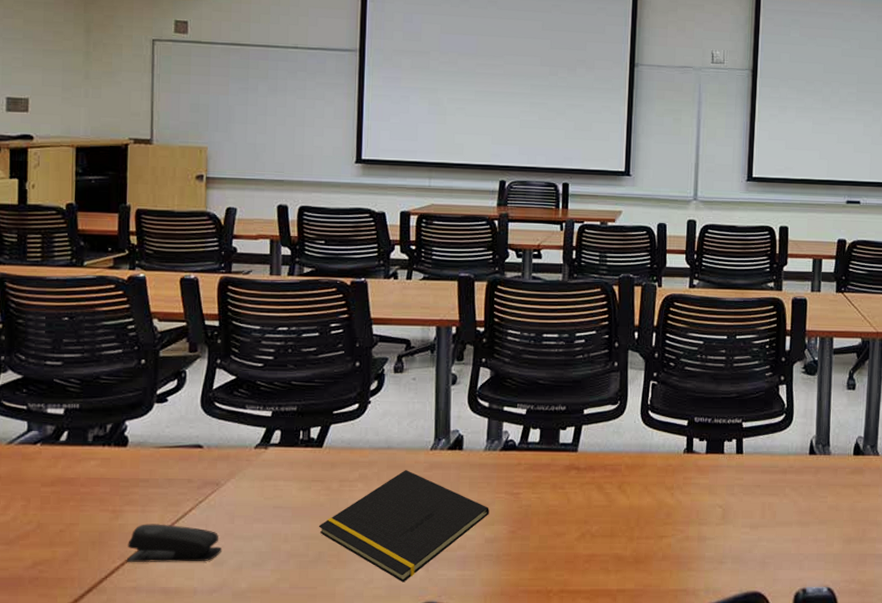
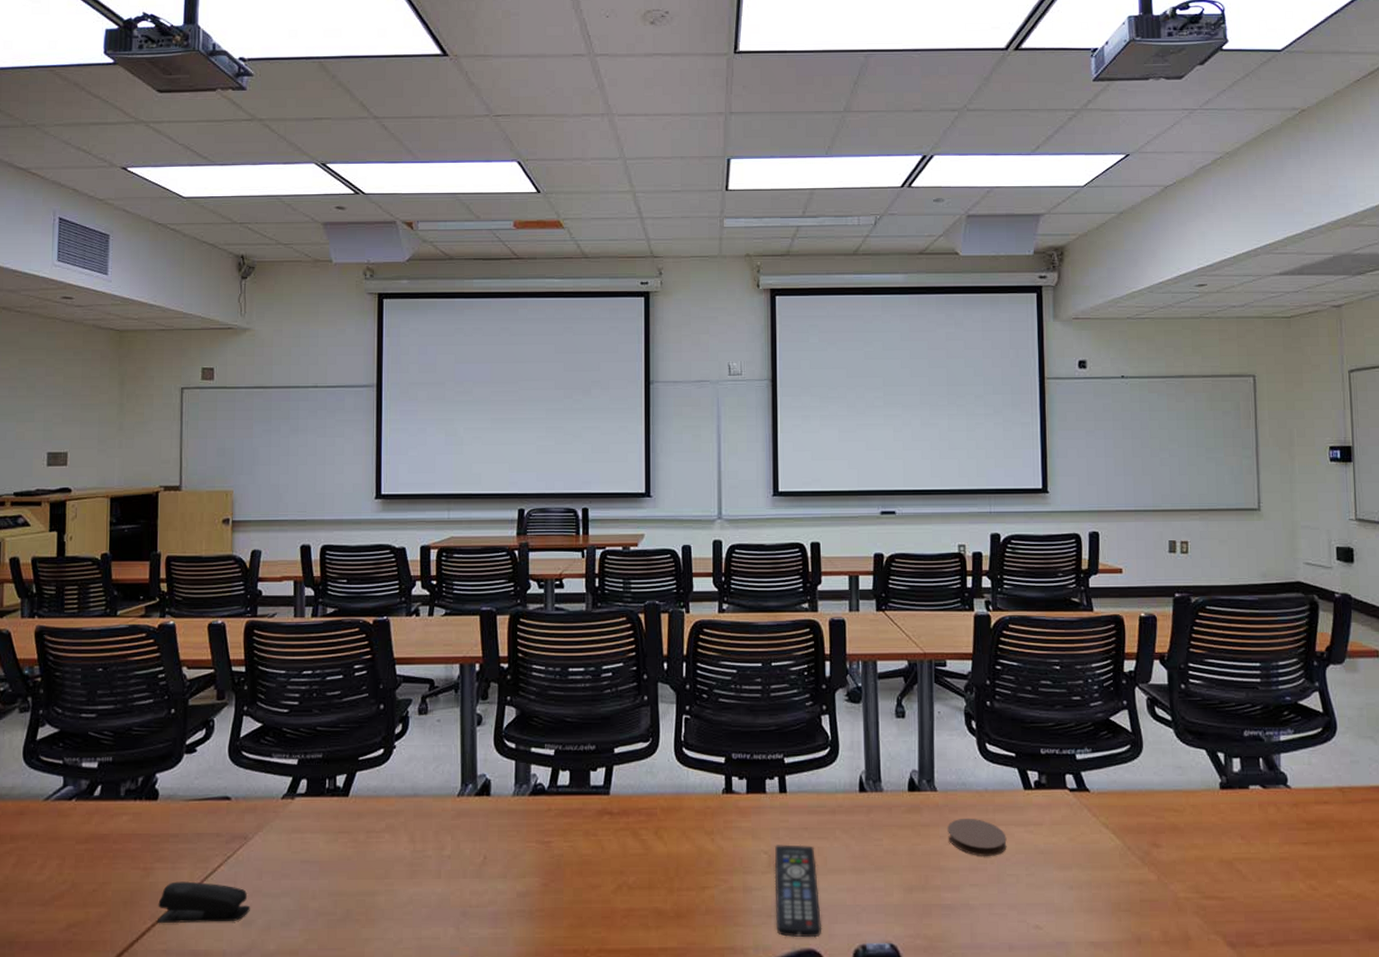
notepad: present [318,470,489,583] -> none [346,819,520,942]
remote control: none [726,500,768,582] -> present [774,844,822,938]

